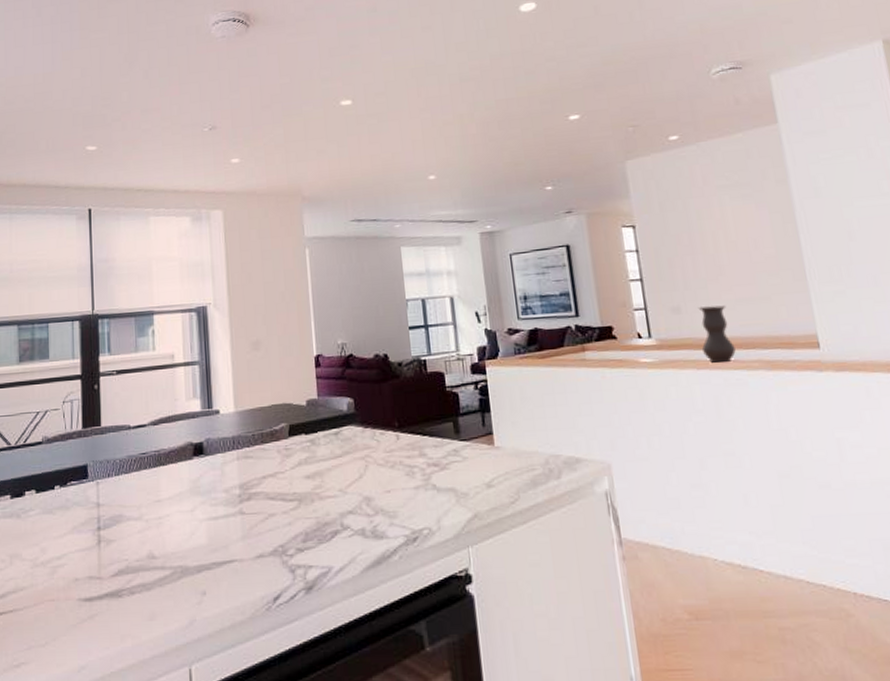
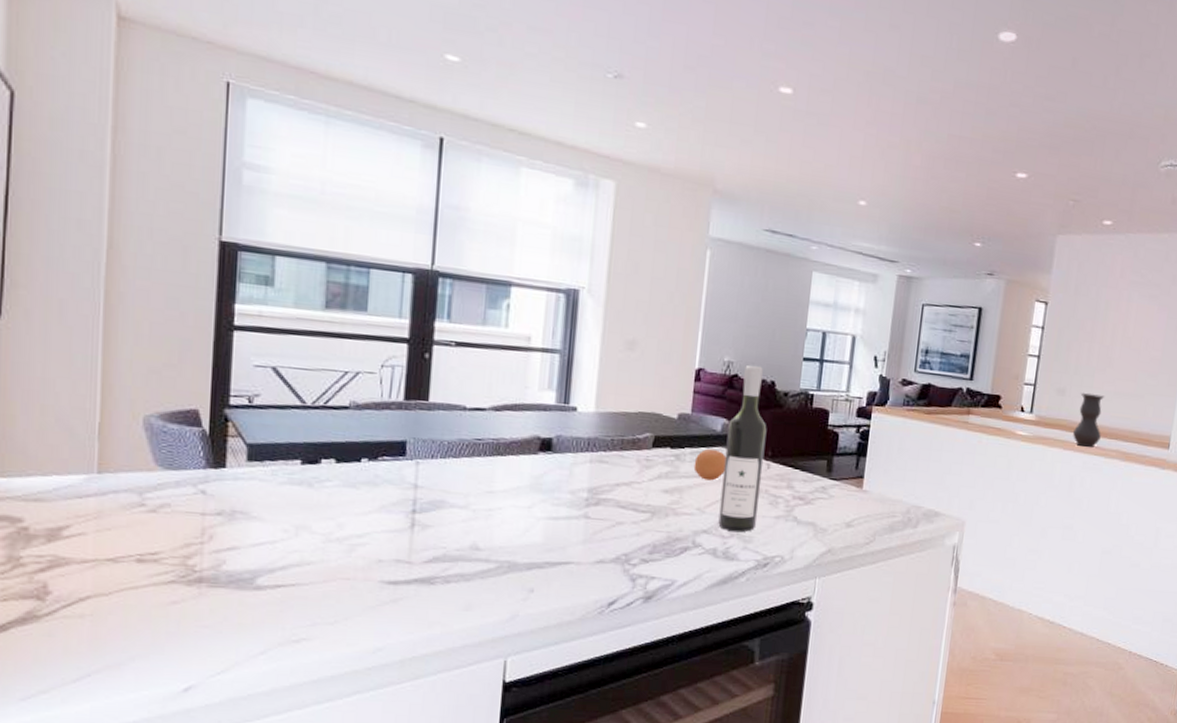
fruit: none [328,428,358,461] -> present [693,448,727,481]
bottle: none [353,342,398,508] -> present [718,364,767,532]

